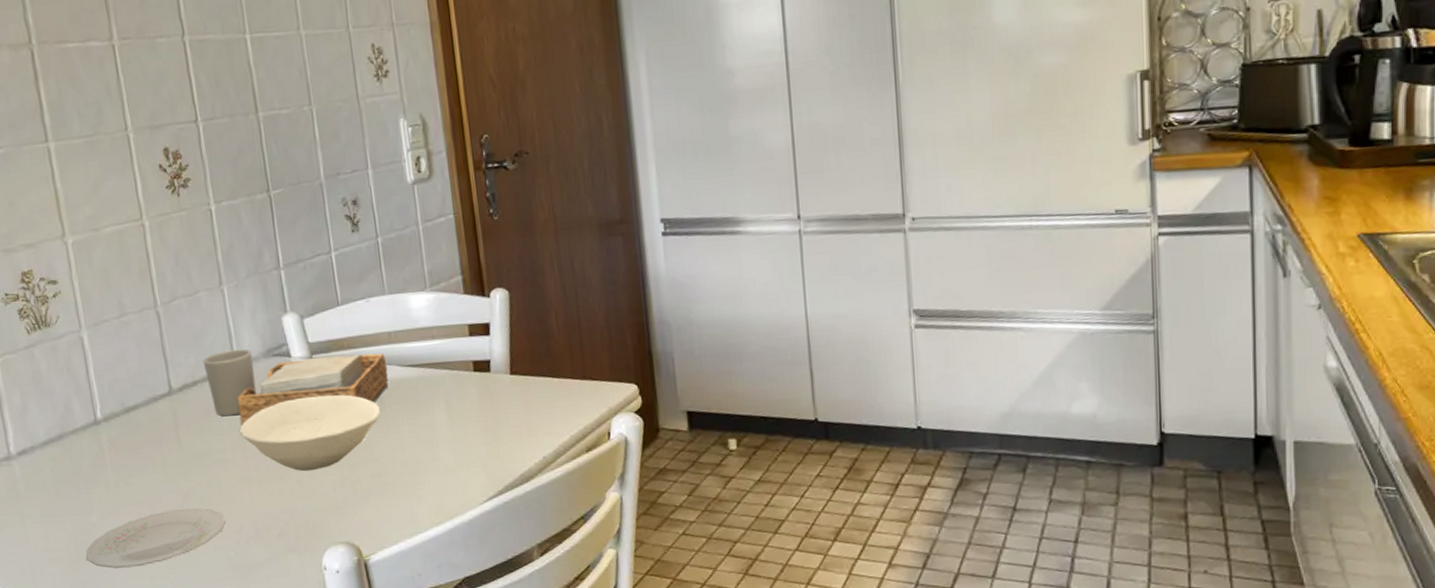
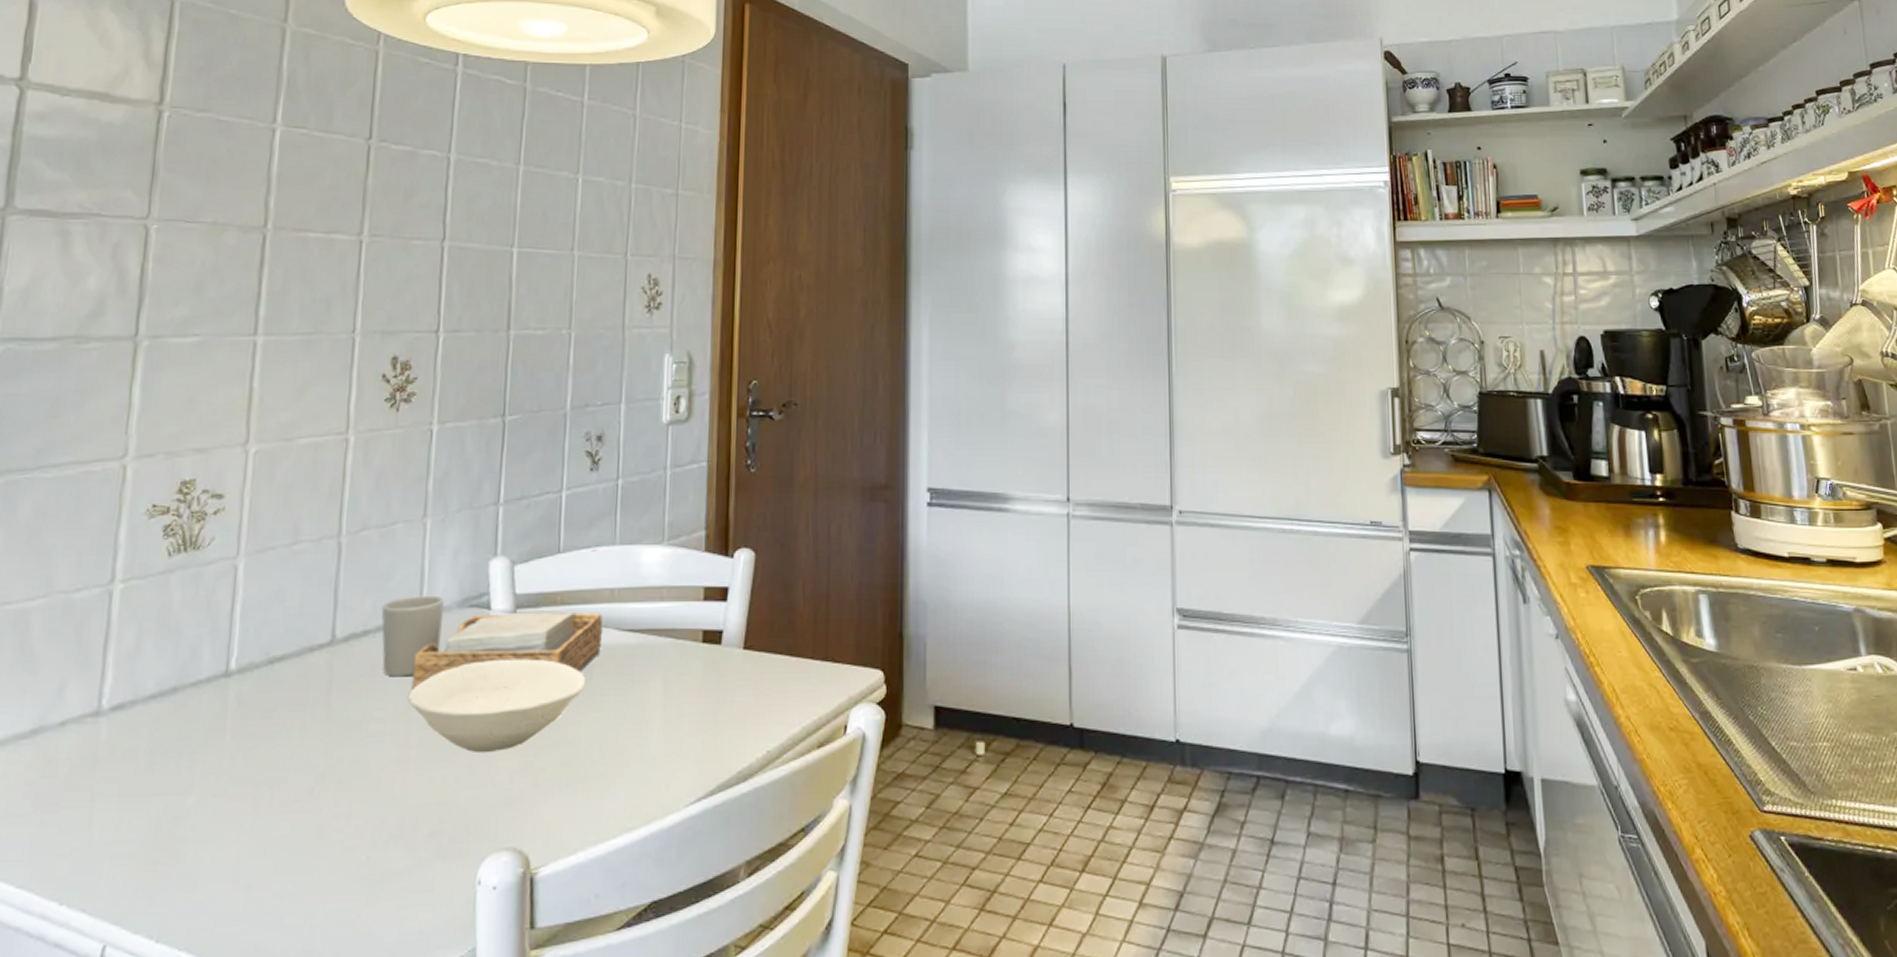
plate: present [85,508,226,569] -> none [166,794,365,872]

